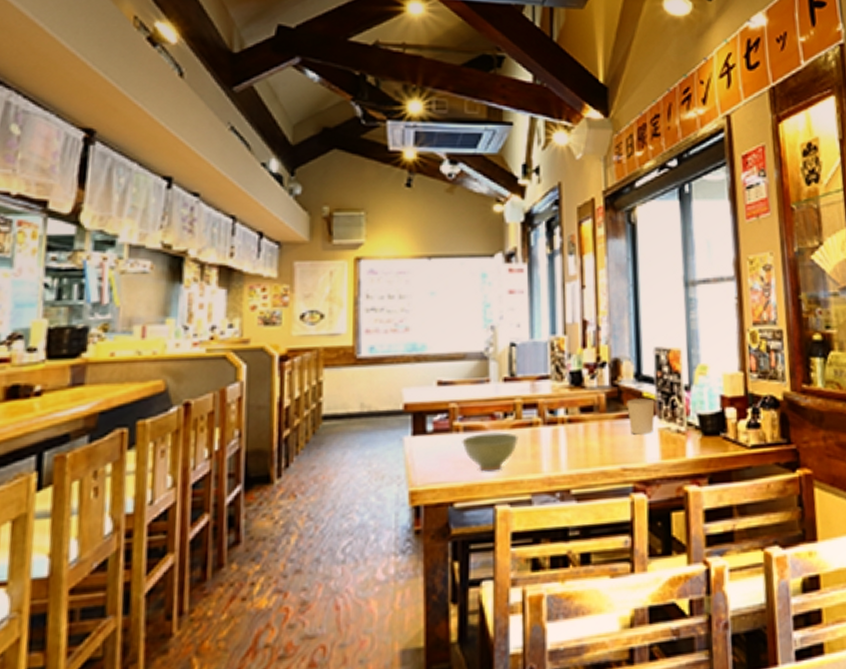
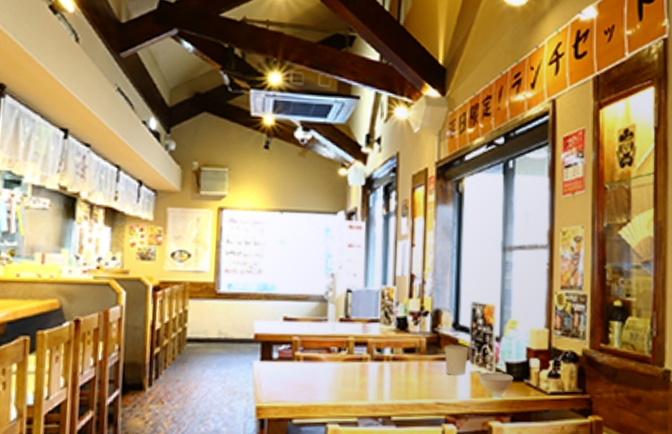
bowl: present [462,432,519,472] -> none [302,364,350,396]
bowl: none [667,427,709,458] -> present [478,372,514,398]

